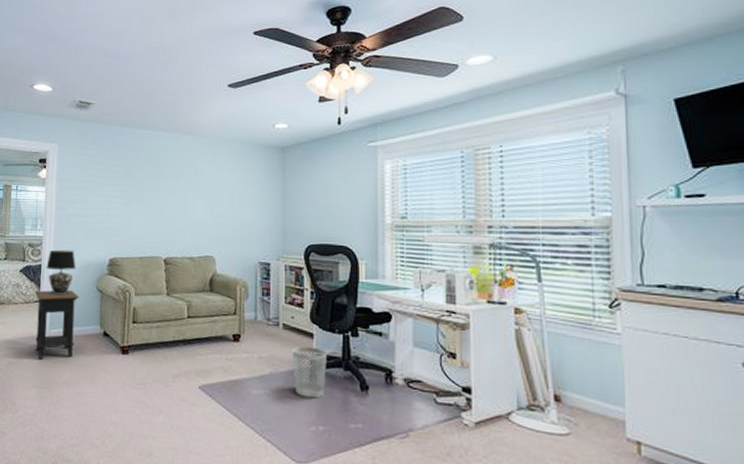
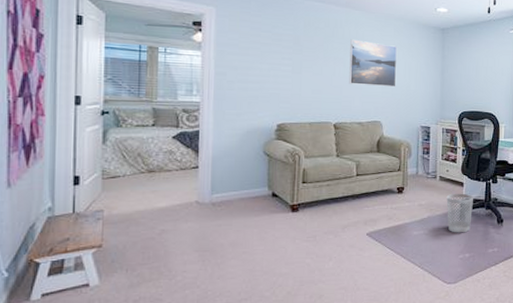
side table: present [34,290,79,360] -> none [191,155,244,224]
table lamp: present [46,249,76,295] -> none [205,115,240,160]
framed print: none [179,166,231,218] -> present [349,39,397,88]

